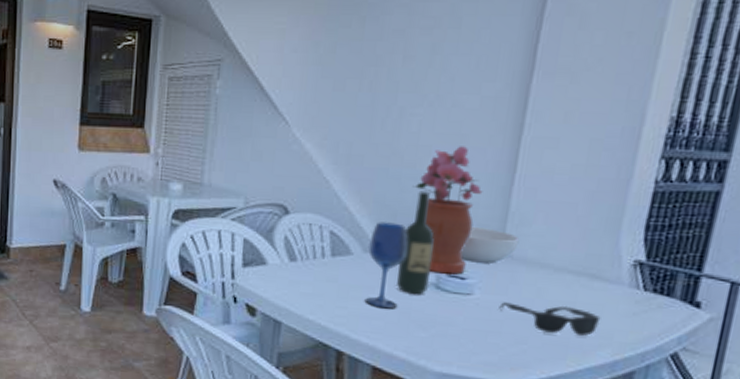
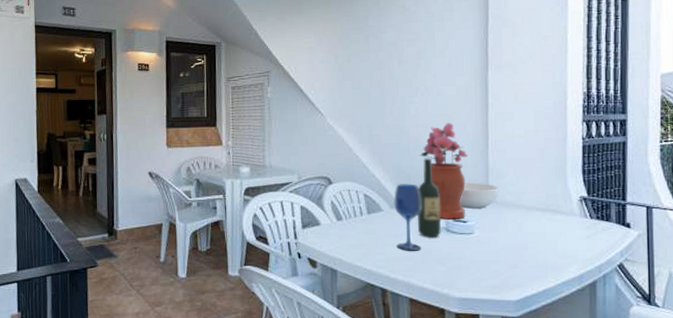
sunglasses: present [499,302,601,336] -> none [494,235,566,257]

